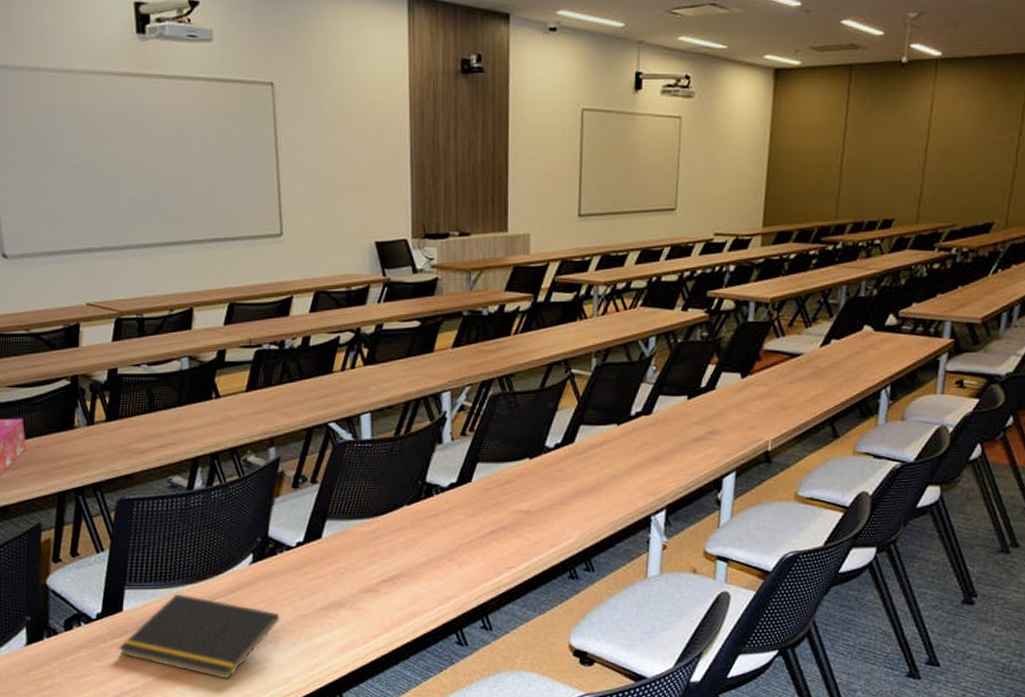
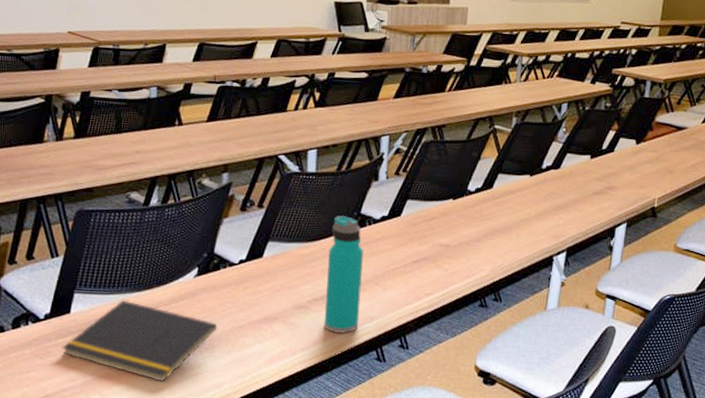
water bottle: none [394,486,435,616] -> present [324,216,363,333]

